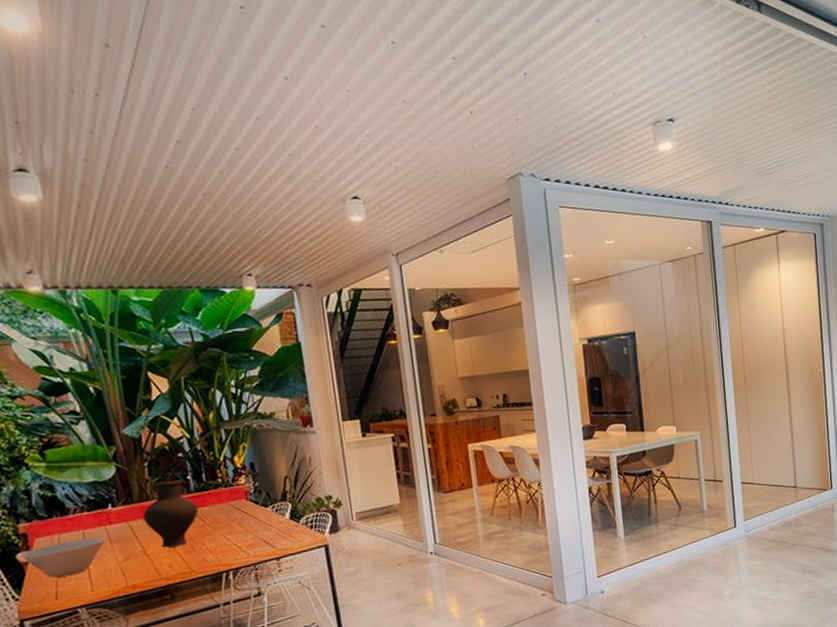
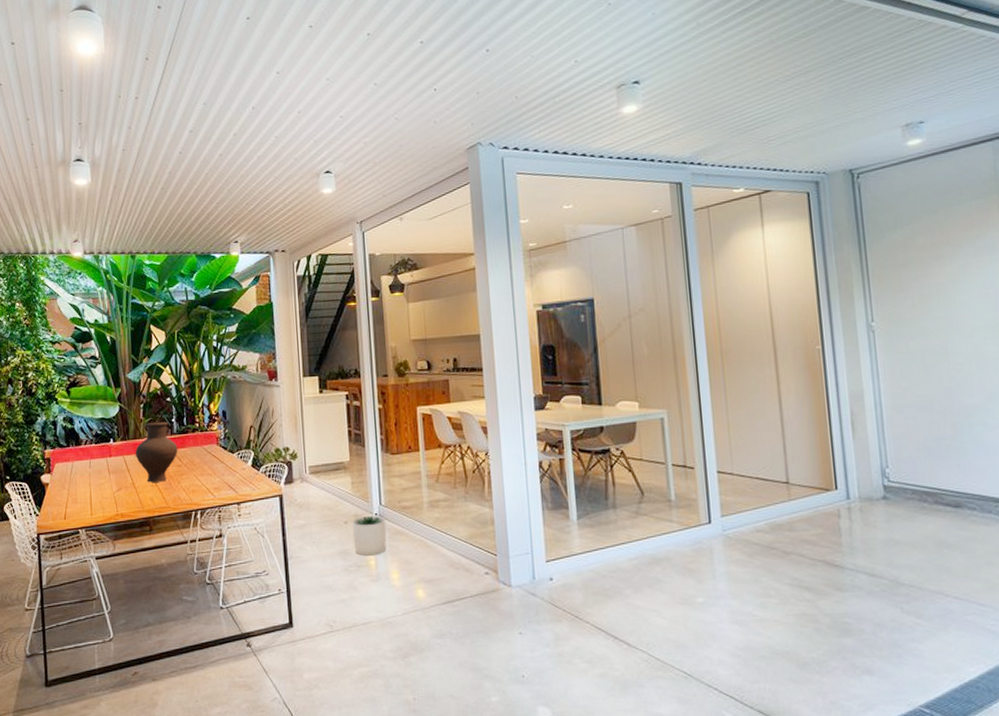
bowl: present [20,536,106,578] -> none [43,467,106,500]
planter: none [406,554,444,595] -> present [352,516,387,556]

